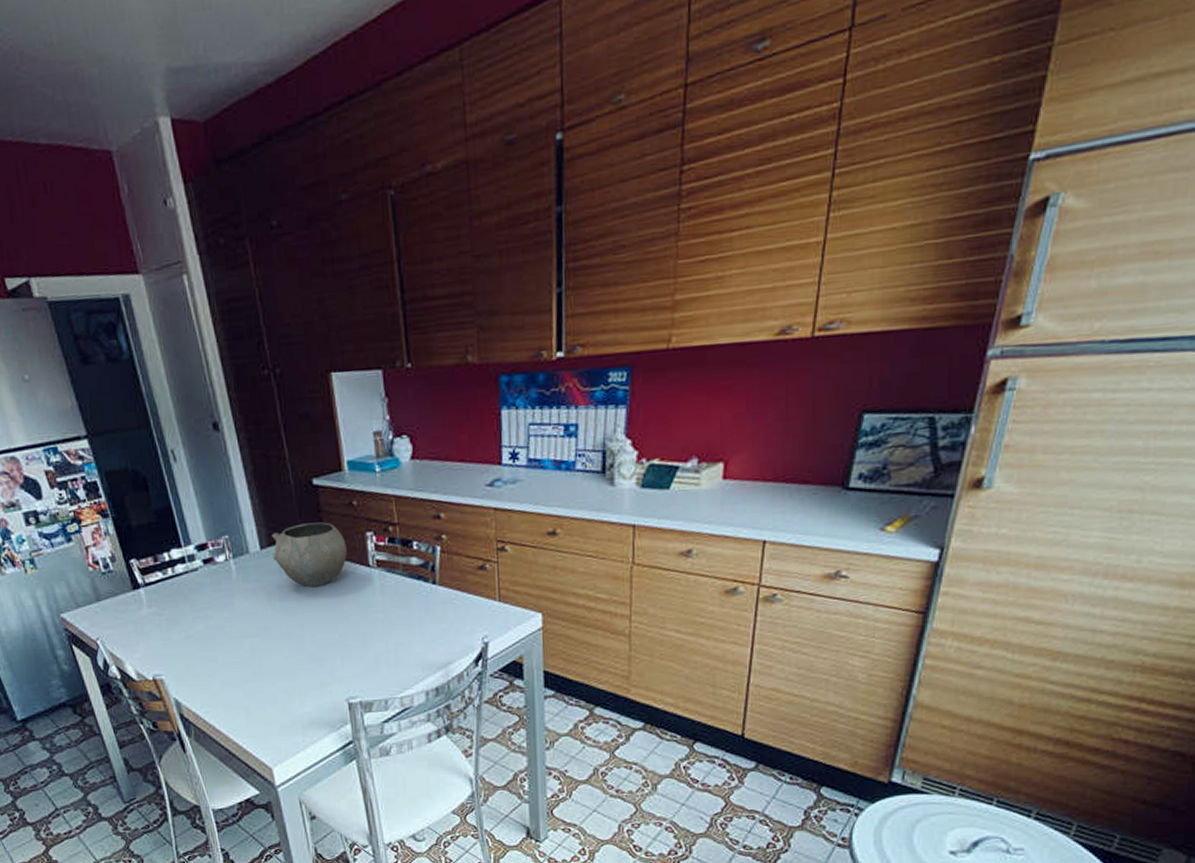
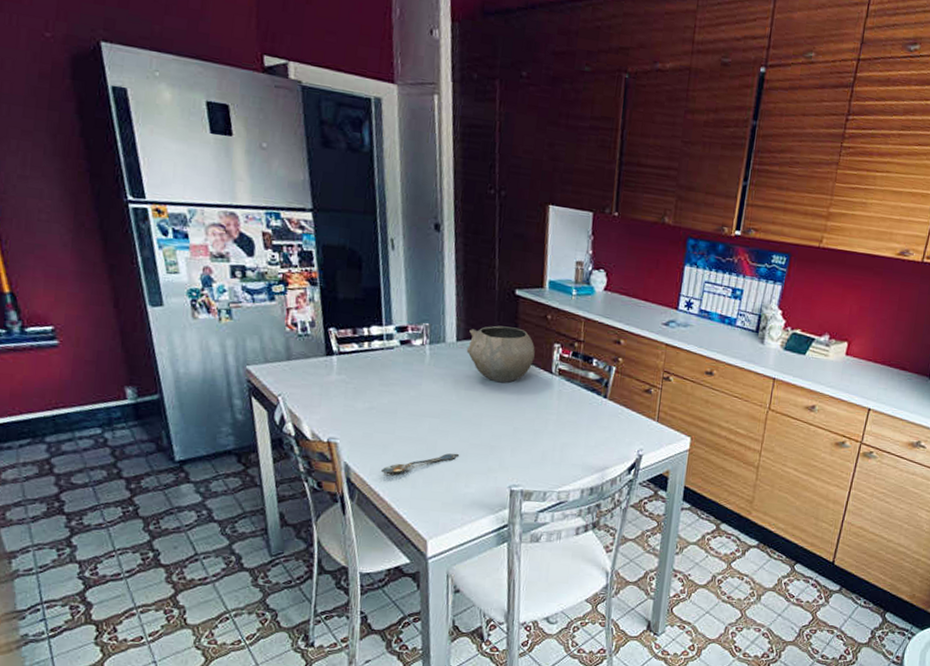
spoon: none [211,671,287,704] -> present [380,453,459,475]

